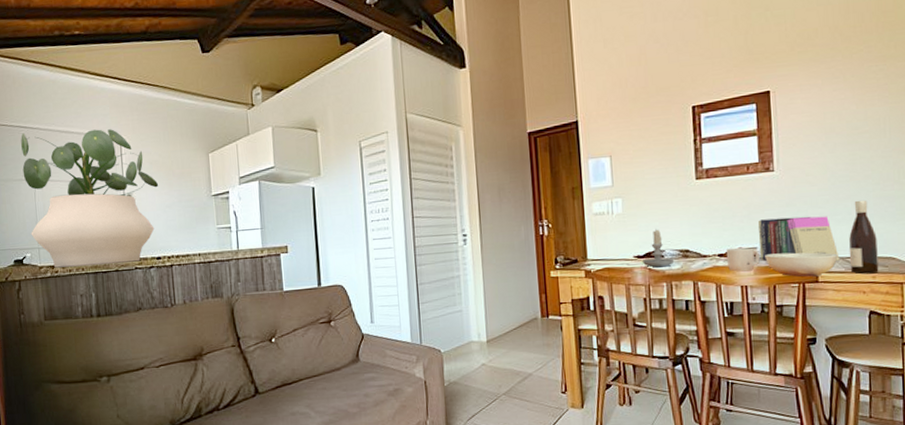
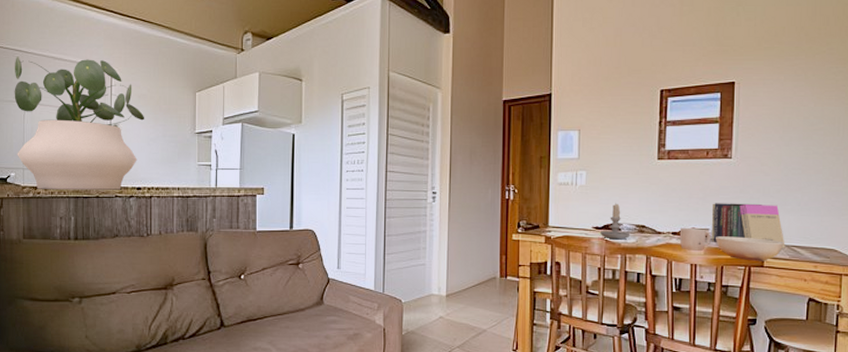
bottle: present [849,200,879,274] -> none [794,193,822,263]

